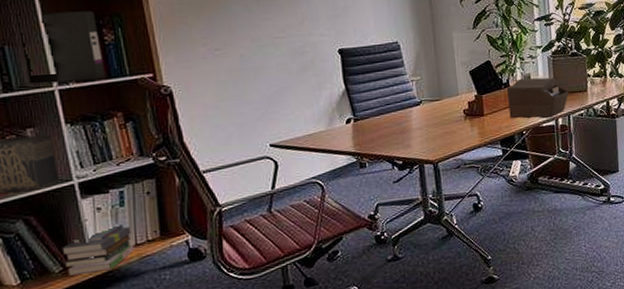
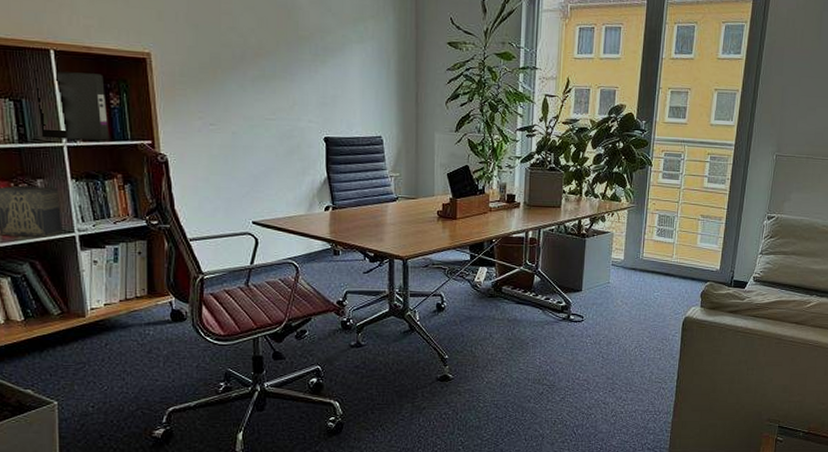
books: present [61,225,134,276] -> none [61,279,124,319]
sewing box: present [507,77,569,119] -> none [481,187,542,230]

